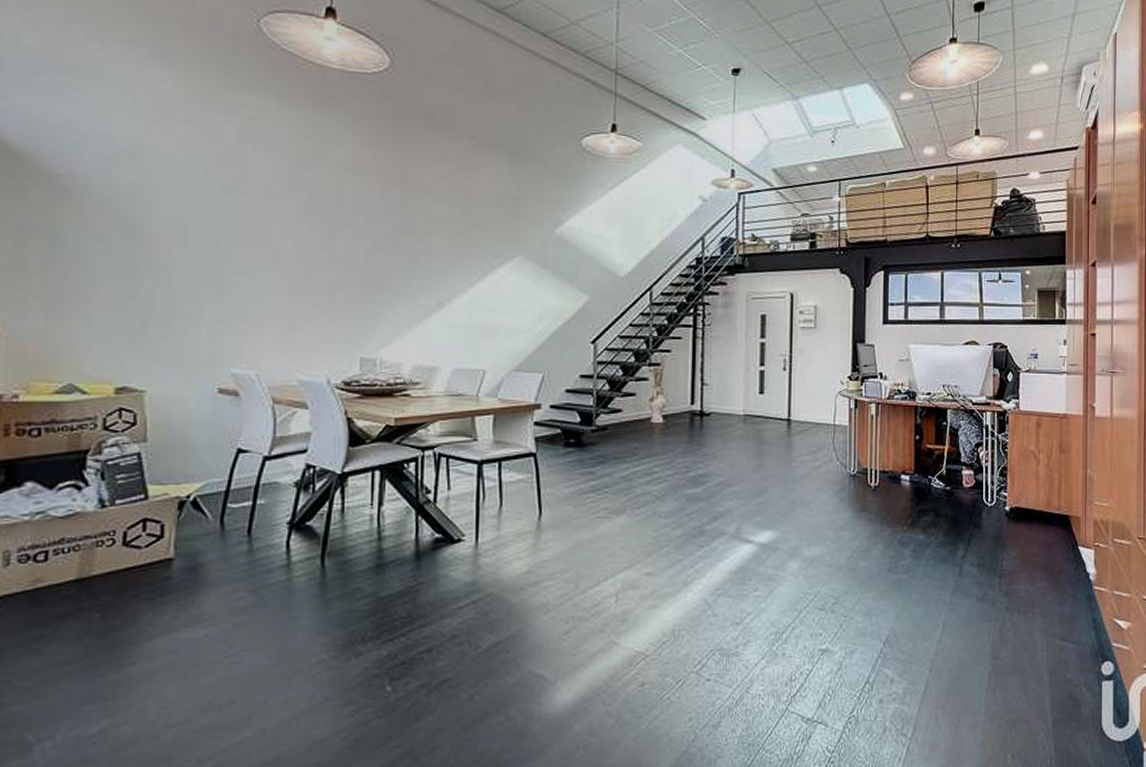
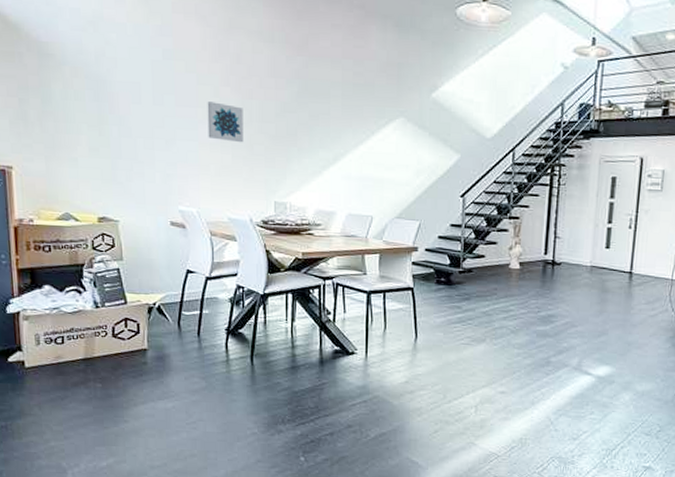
wall art: none [276,242,324,289] -> present [207,101,244,143]

